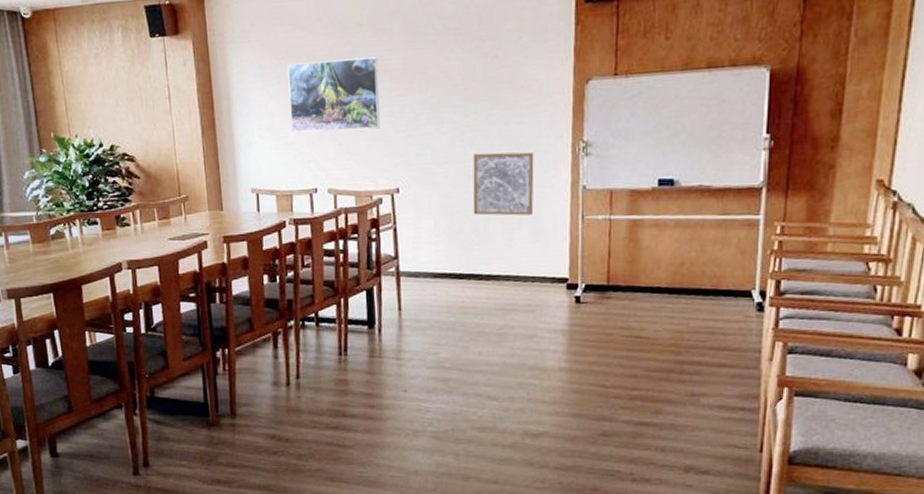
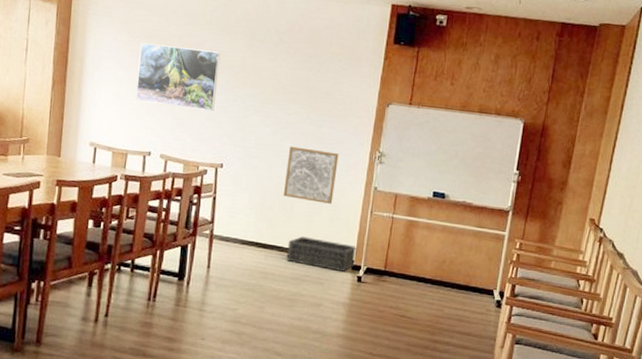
basket: none [486,258,571,294] -> present [286,236,358,272]

